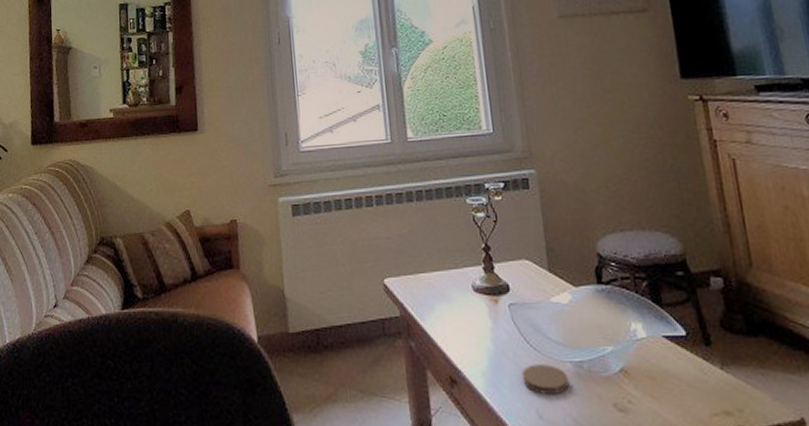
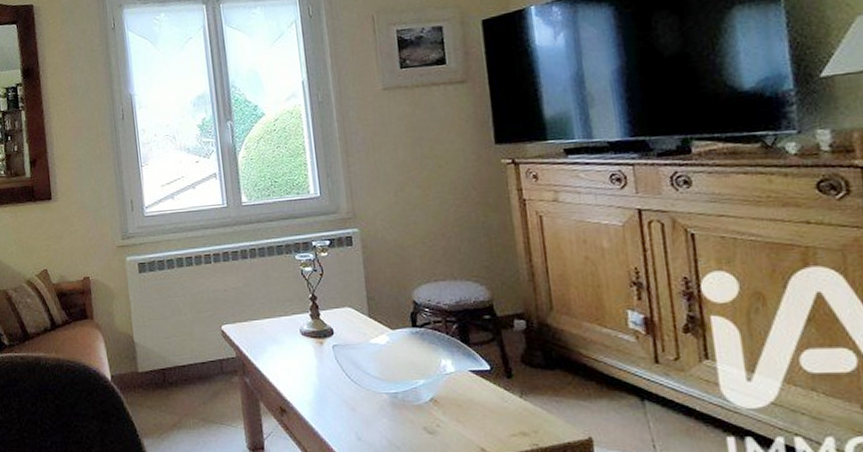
coaster: present [522,364,570,394] -> none [343,395,385,420]

